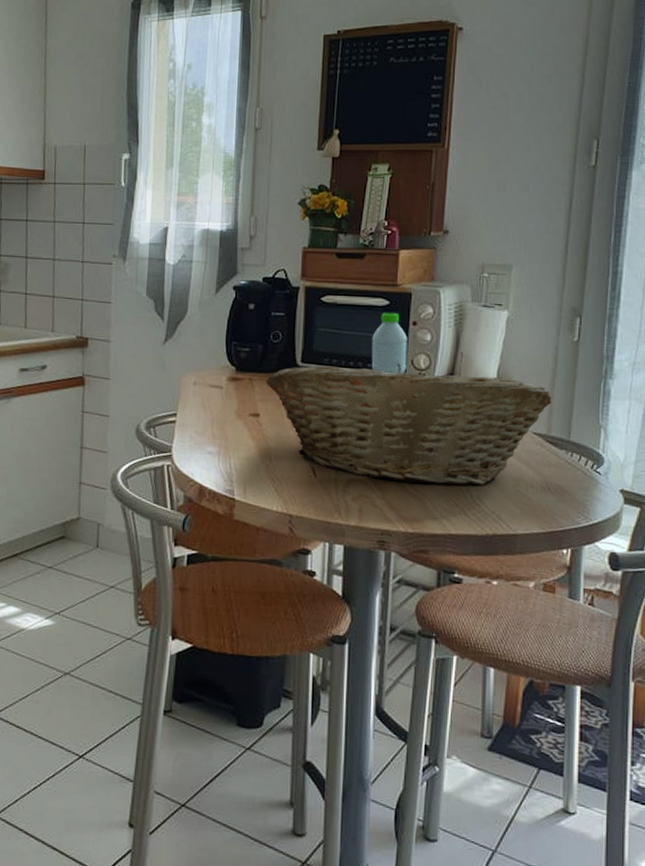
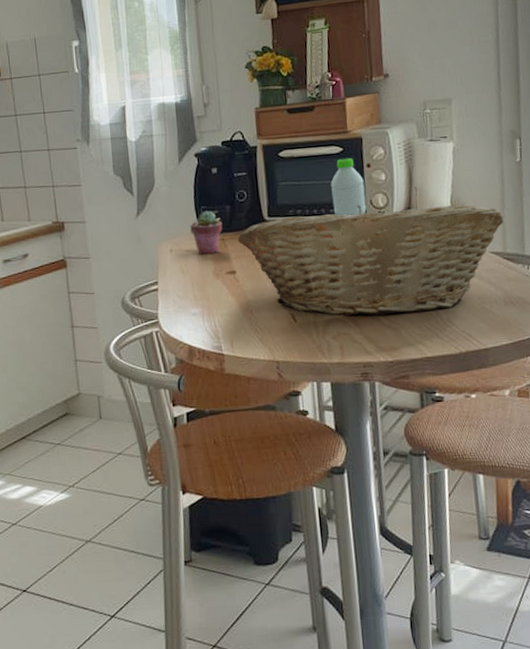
potted succulent: none [218,347,252,393] -> present [190,210,223,255]

